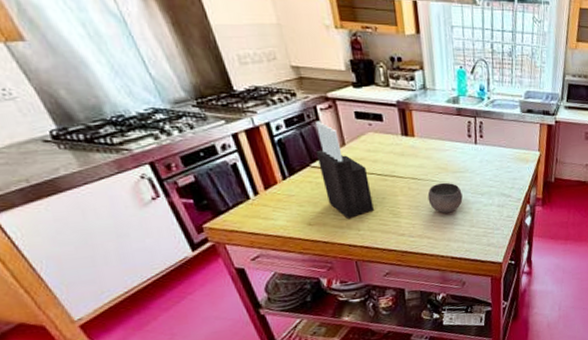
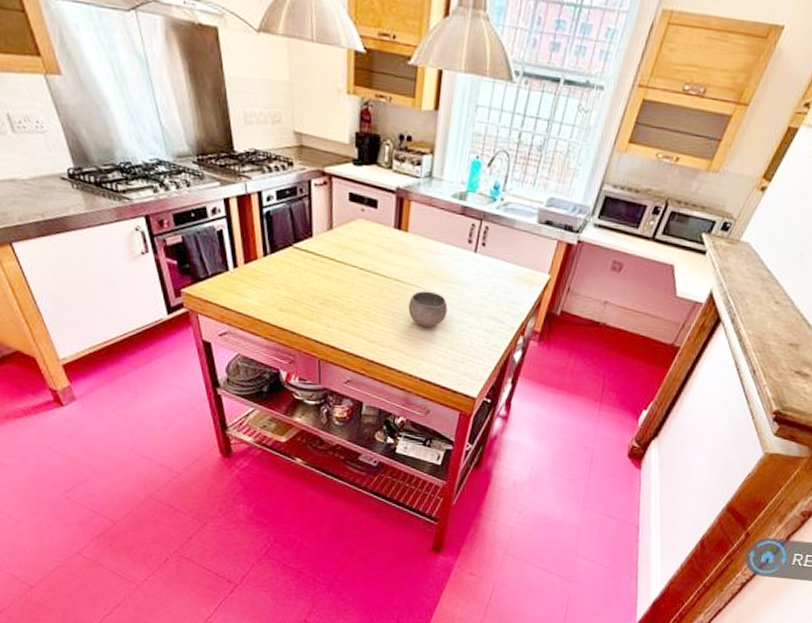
knife block: present [315,121,374,218] -> none [301,197,350,312]

